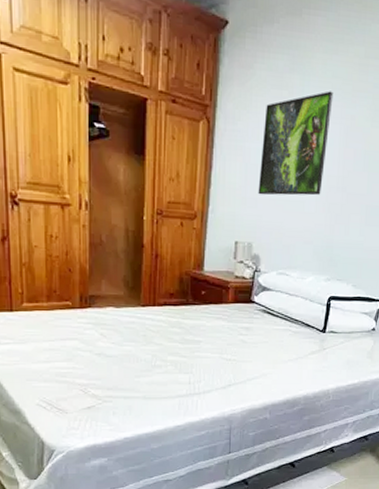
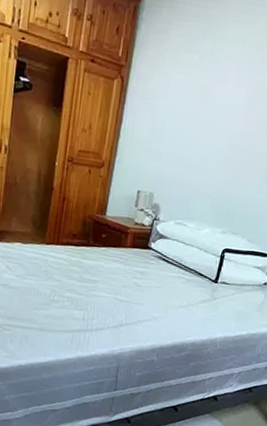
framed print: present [258,91,334,196] -> none [163,57,242,153]

